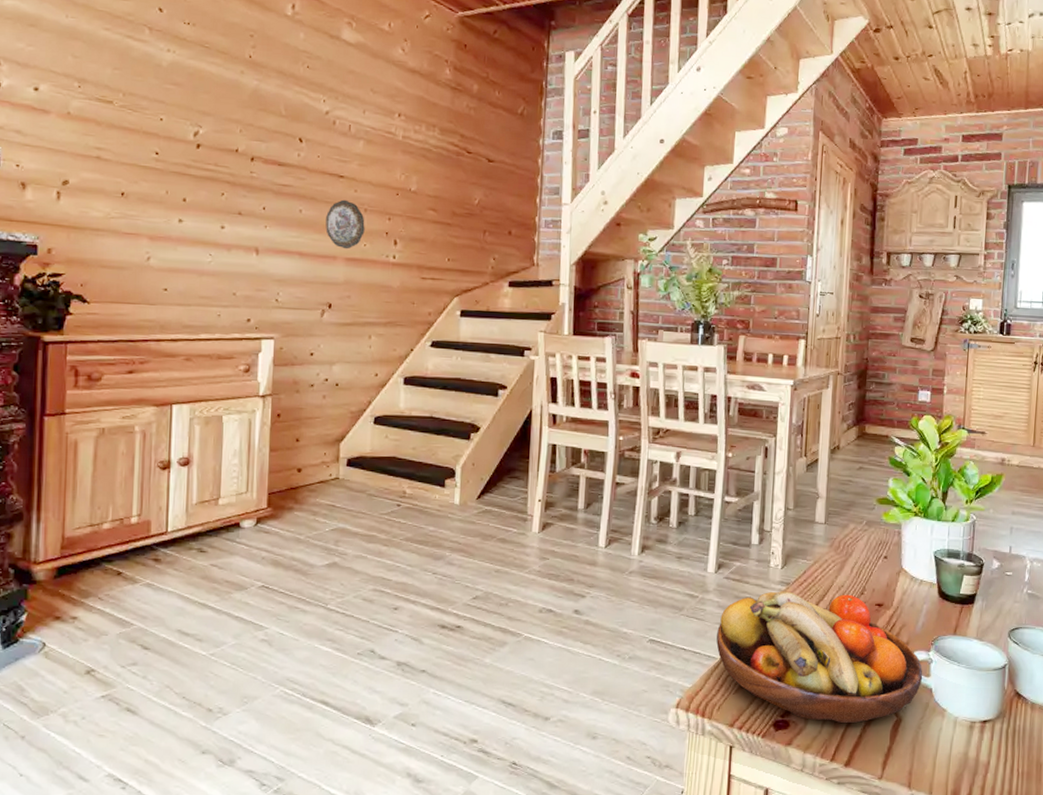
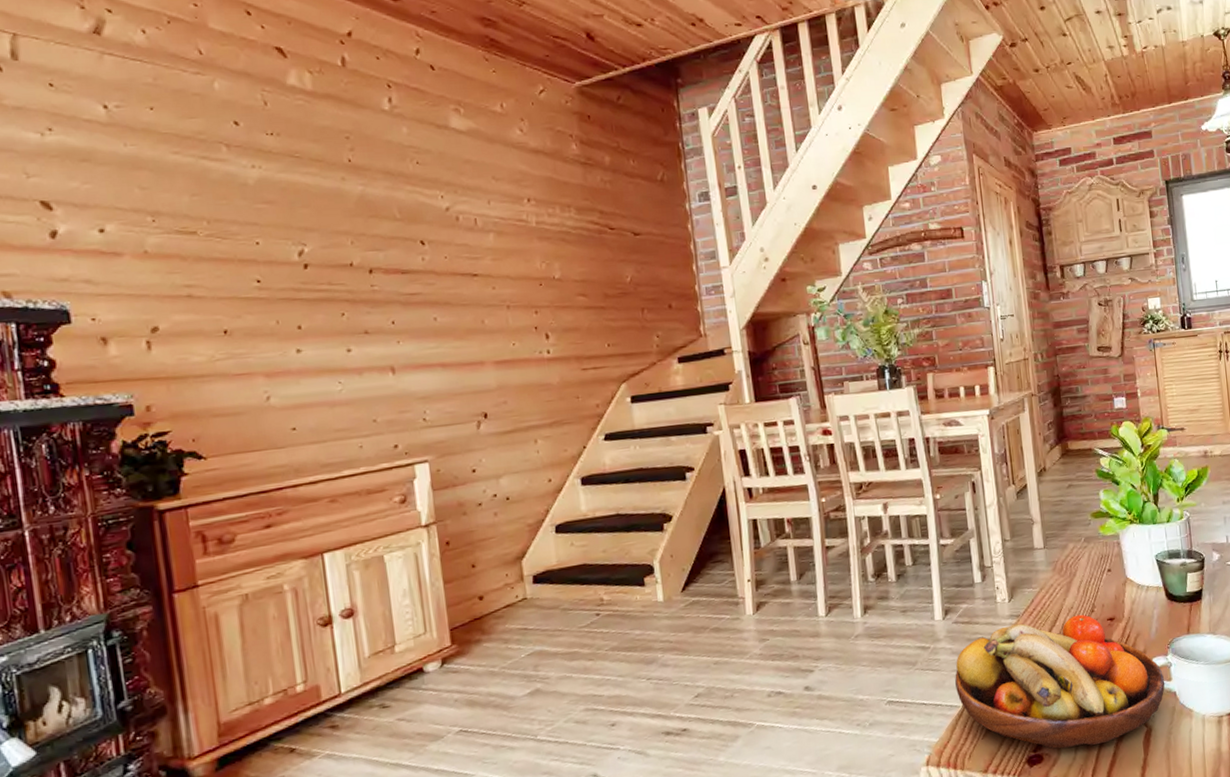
decorative plate: present [325,199,365,250] -> none [465,299,511,352]

